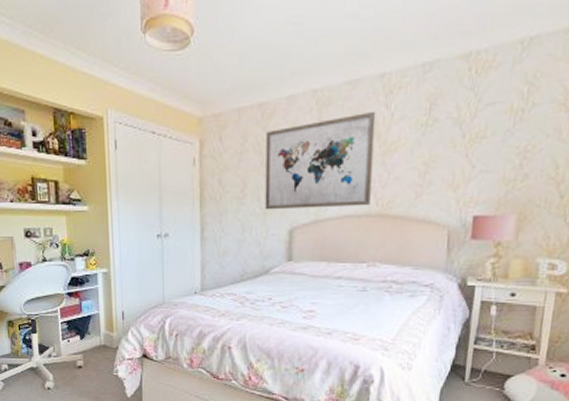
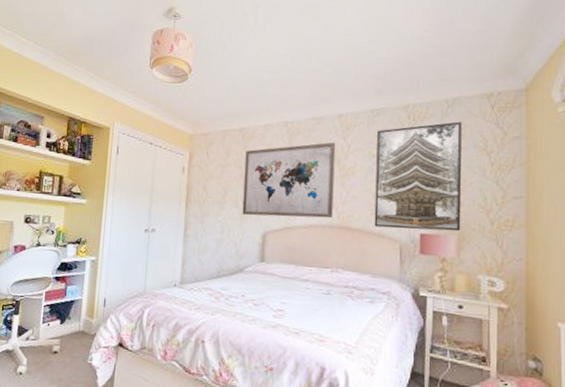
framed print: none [419,69,539,212] -> present [374,121,462,232]

